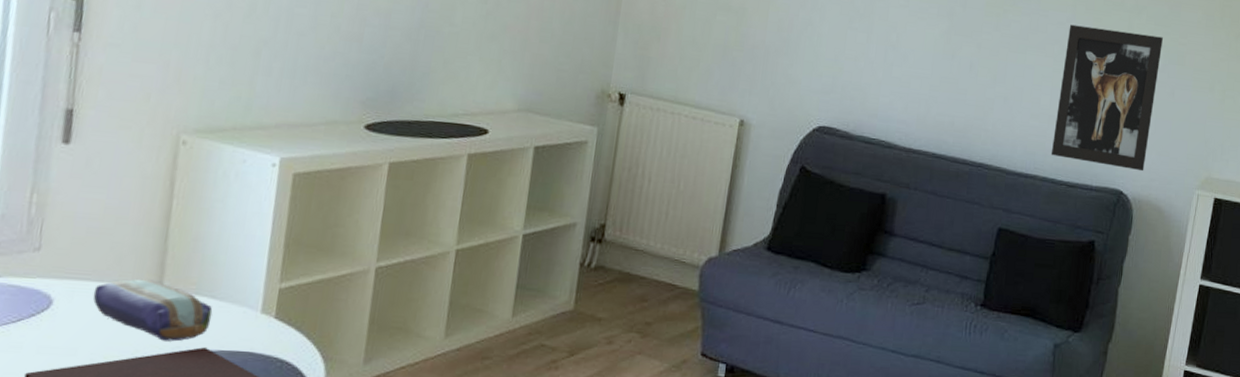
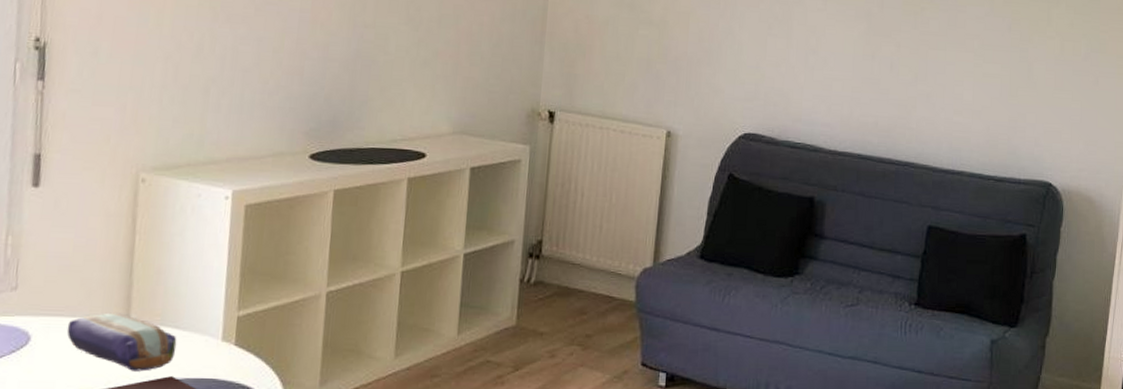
wall art: present [1050,24,1163,172] -> none [976,18,1083,162]

